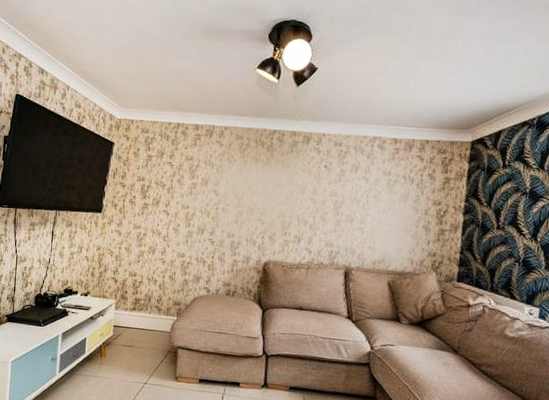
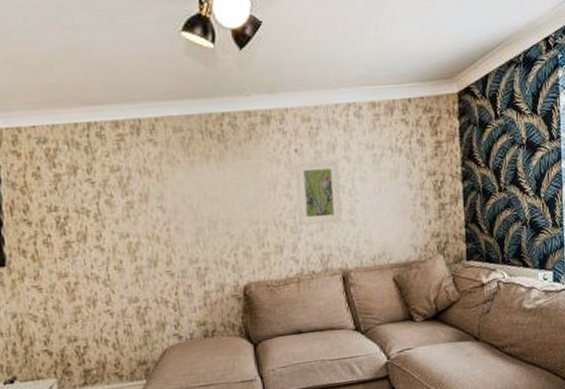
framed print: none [317,175,358,228] -> present [295,160,342,225]

